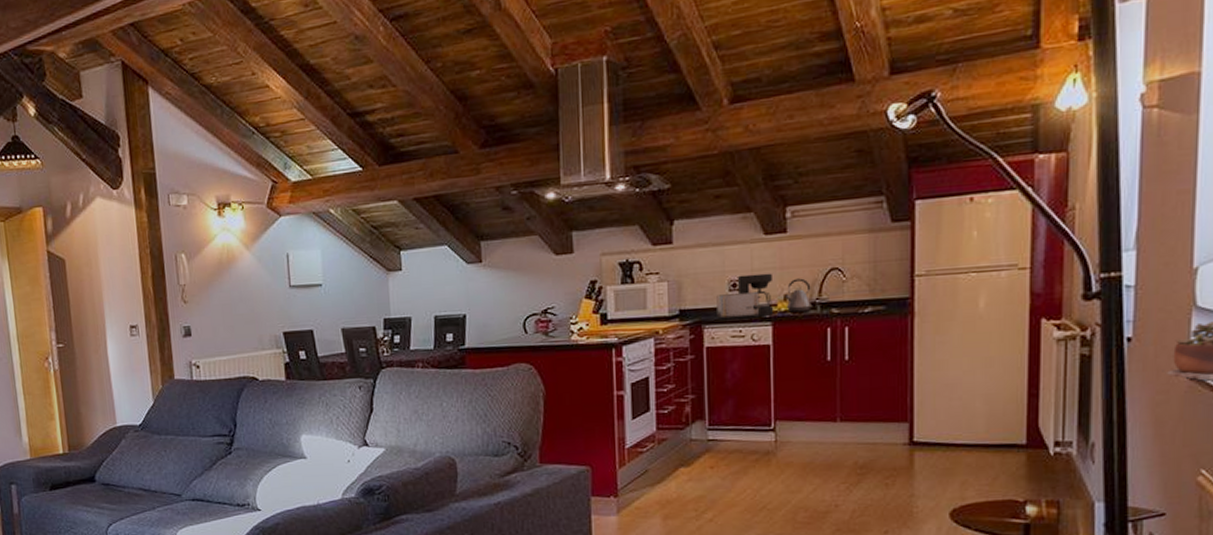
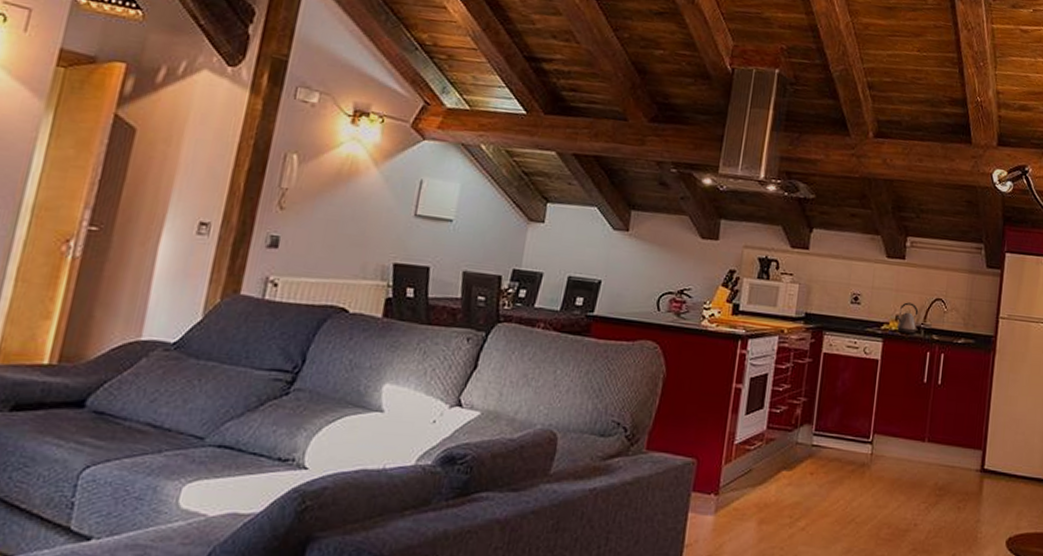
toaster: present [716,291,761,321] -> none [837,304,877,333]
coffee maker: present [738,273,774,316] -> none [859,290,888,332]

